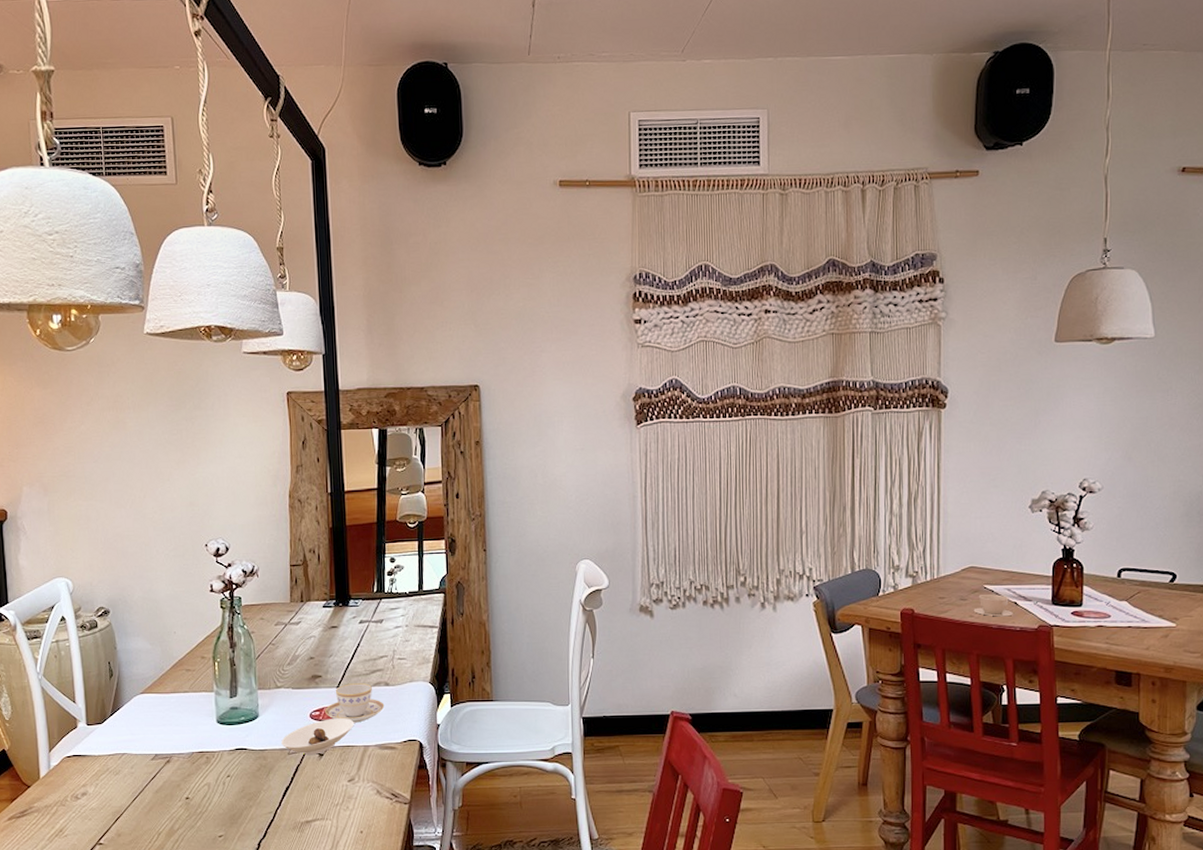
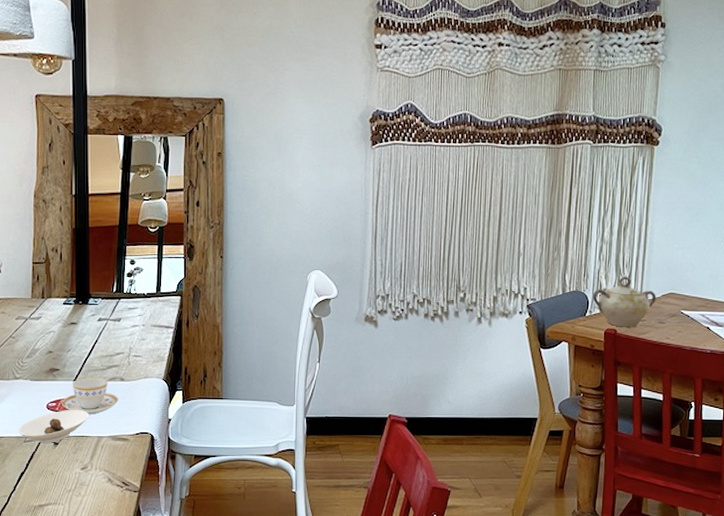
sugar bowl: none [884,550,956,606] -> present [592,276,657,327]
teacup: present [973,594,1013,617] -> none [670,319,705,340]

